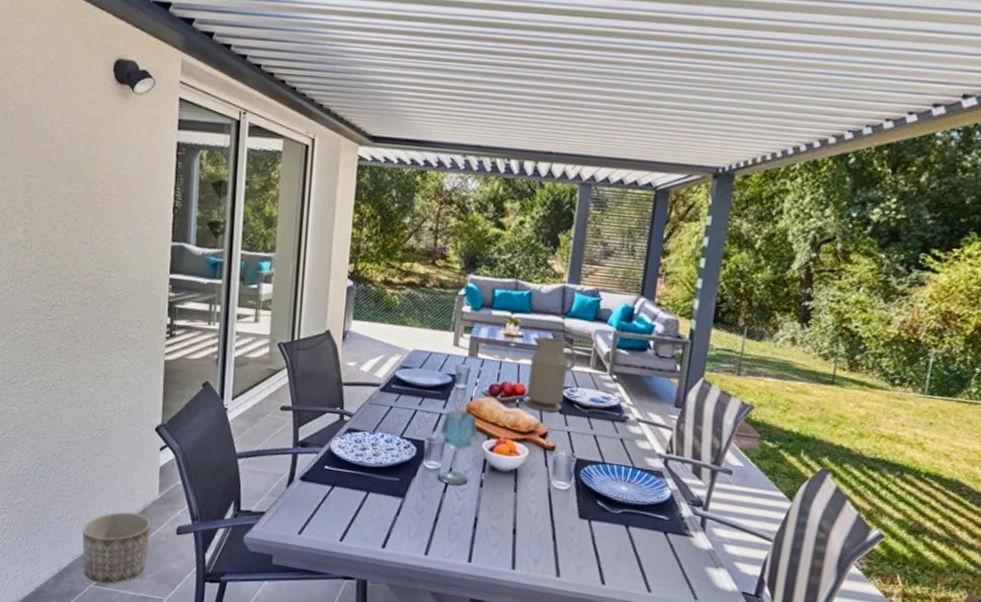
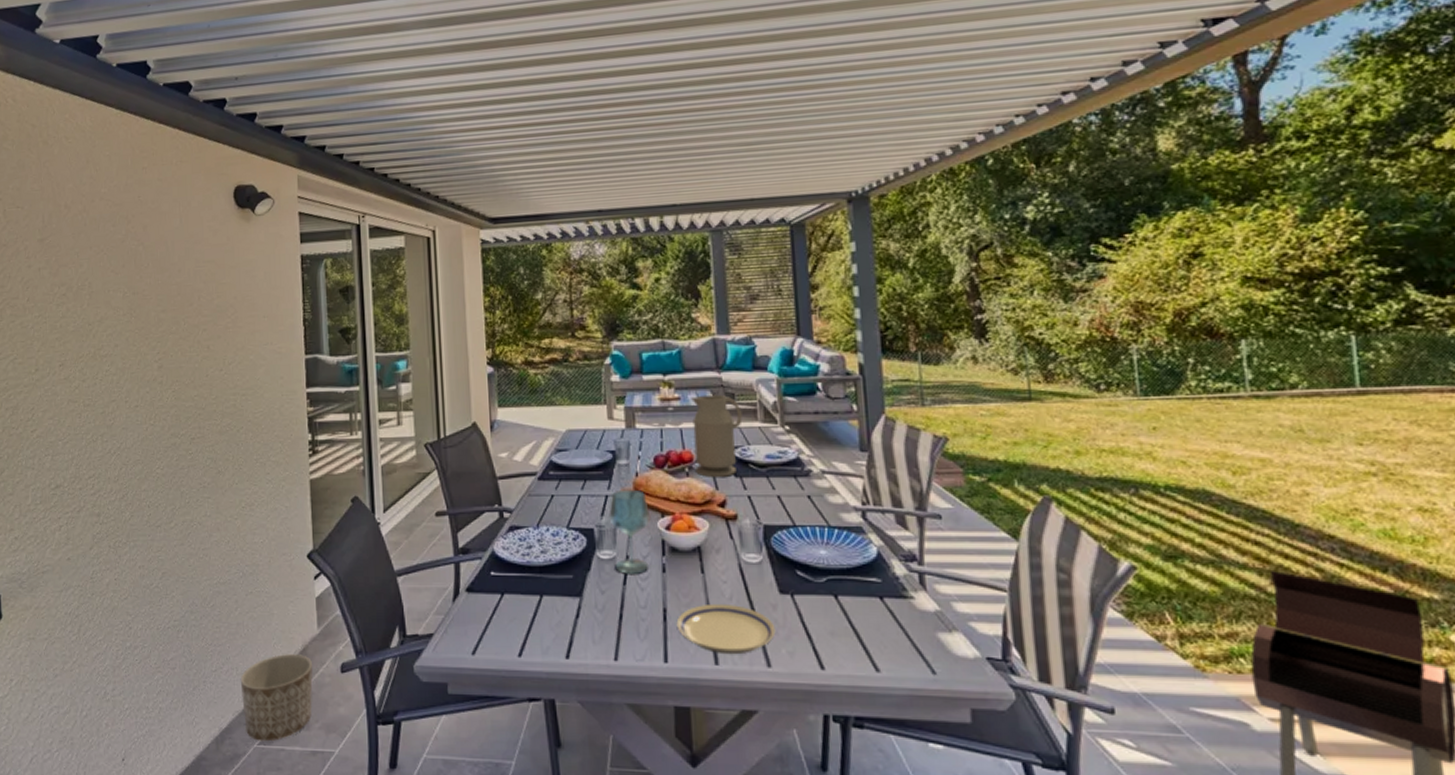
plate: none [484,518,570,564] -> present [676,603,776,655]

